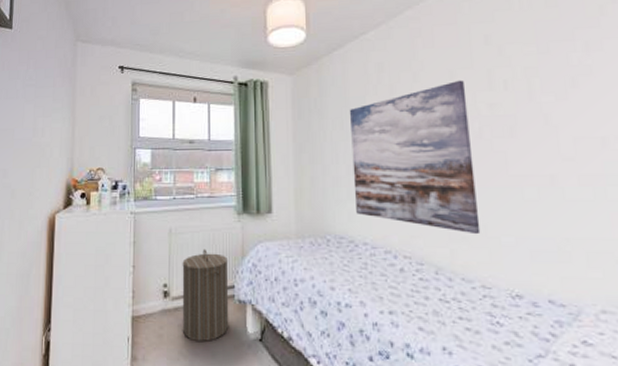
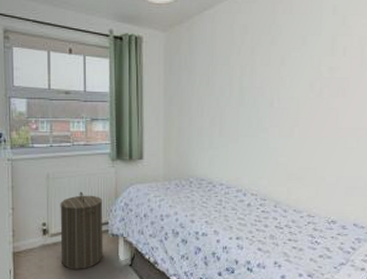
wall art: present [350,80,481,235] -> none [215,45,313,176]

